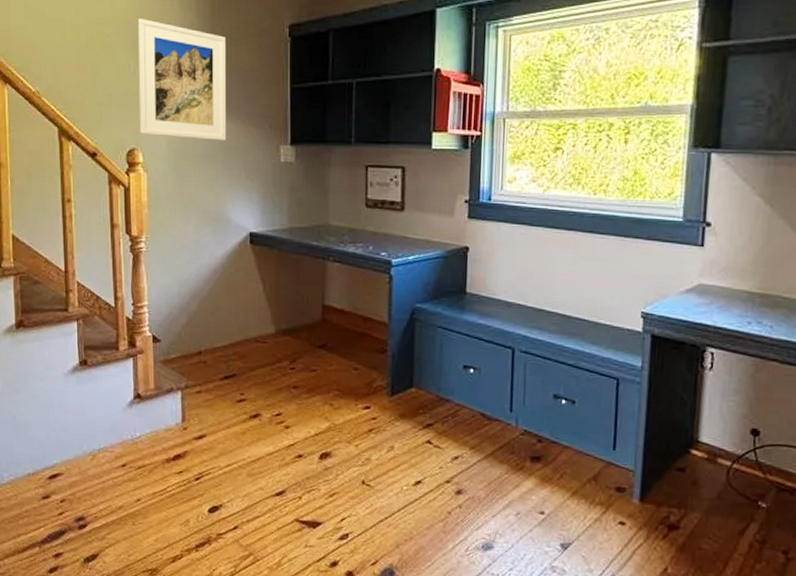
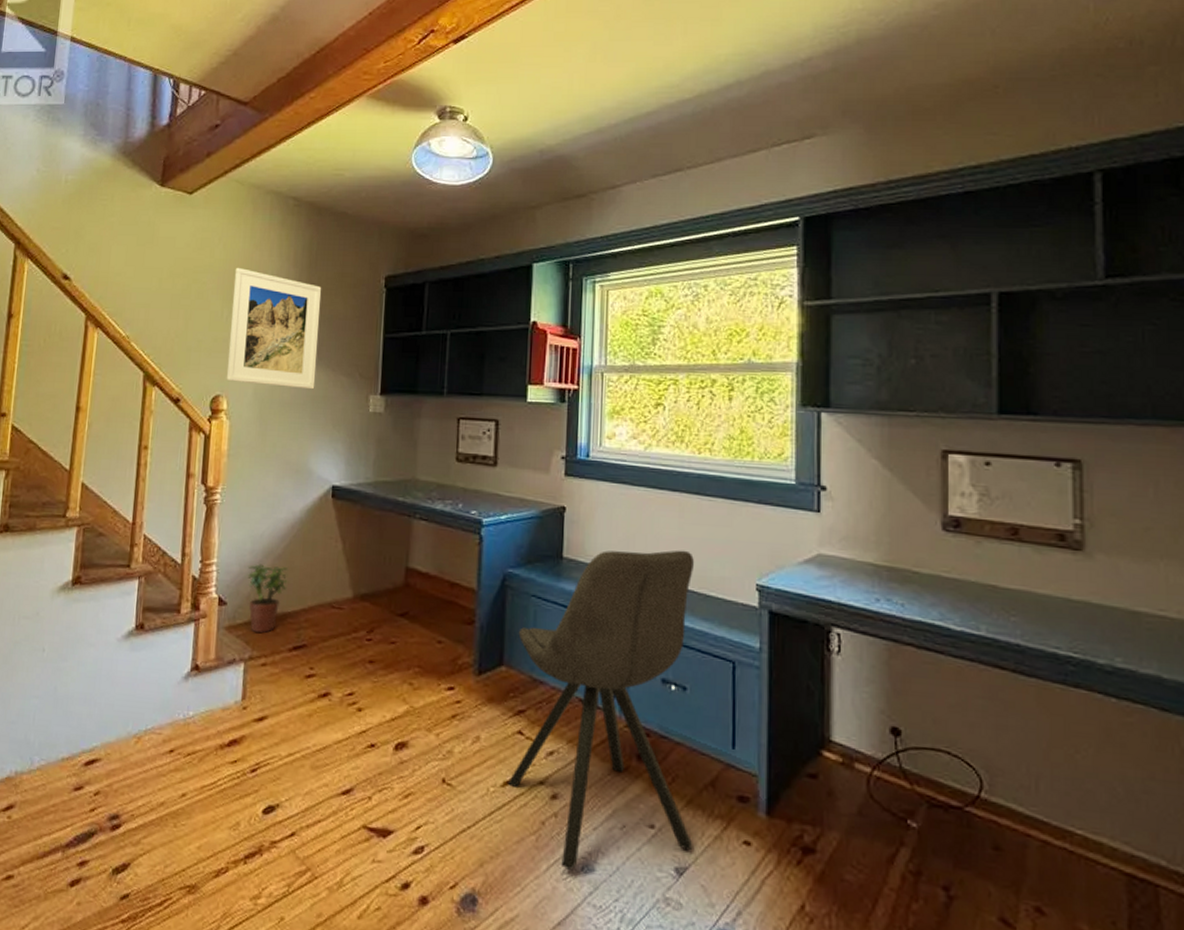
potted plant: none [176,305,216,365] -> present [247,564,289,633]
chair: none [419,283,586,548] -> present [508,550,694,870]

